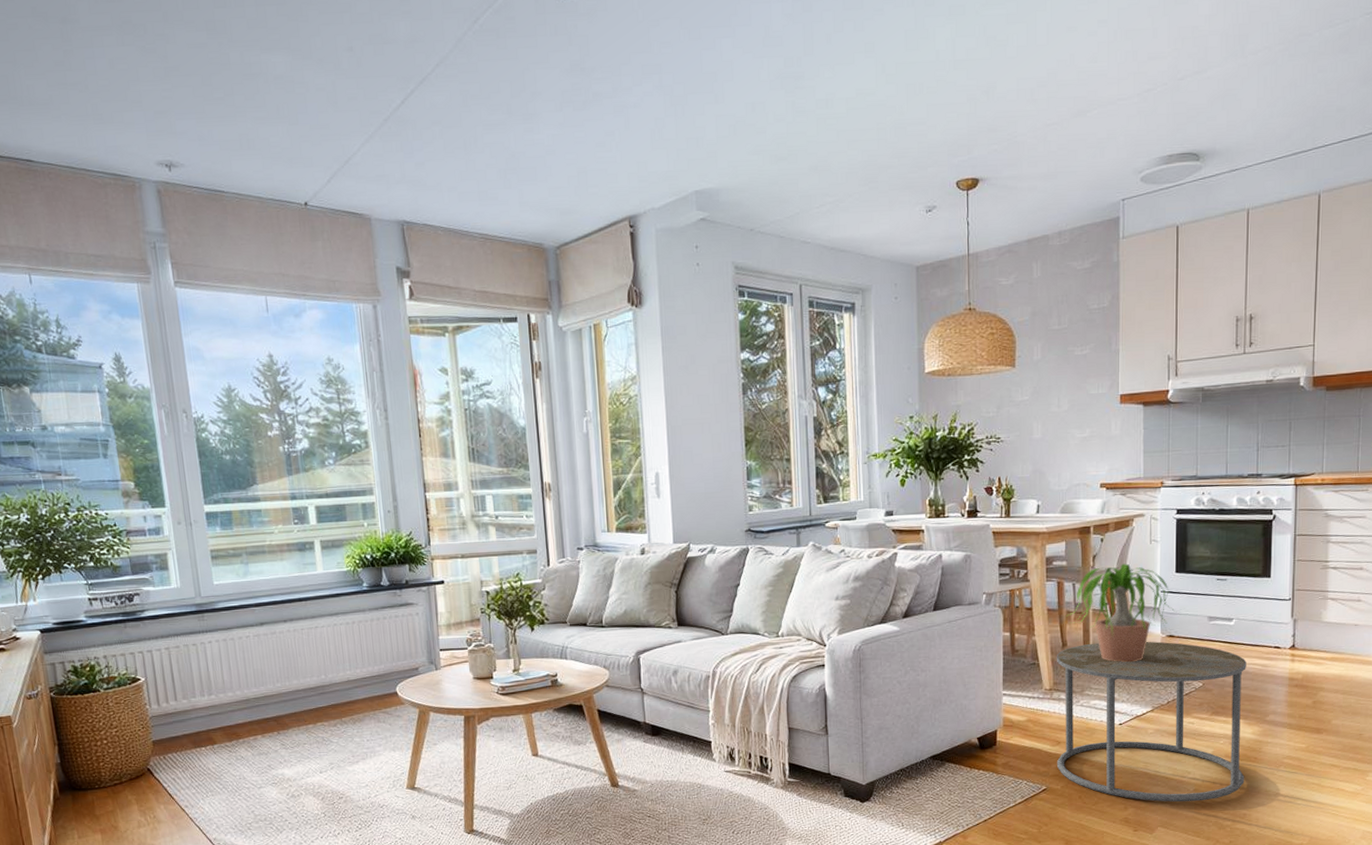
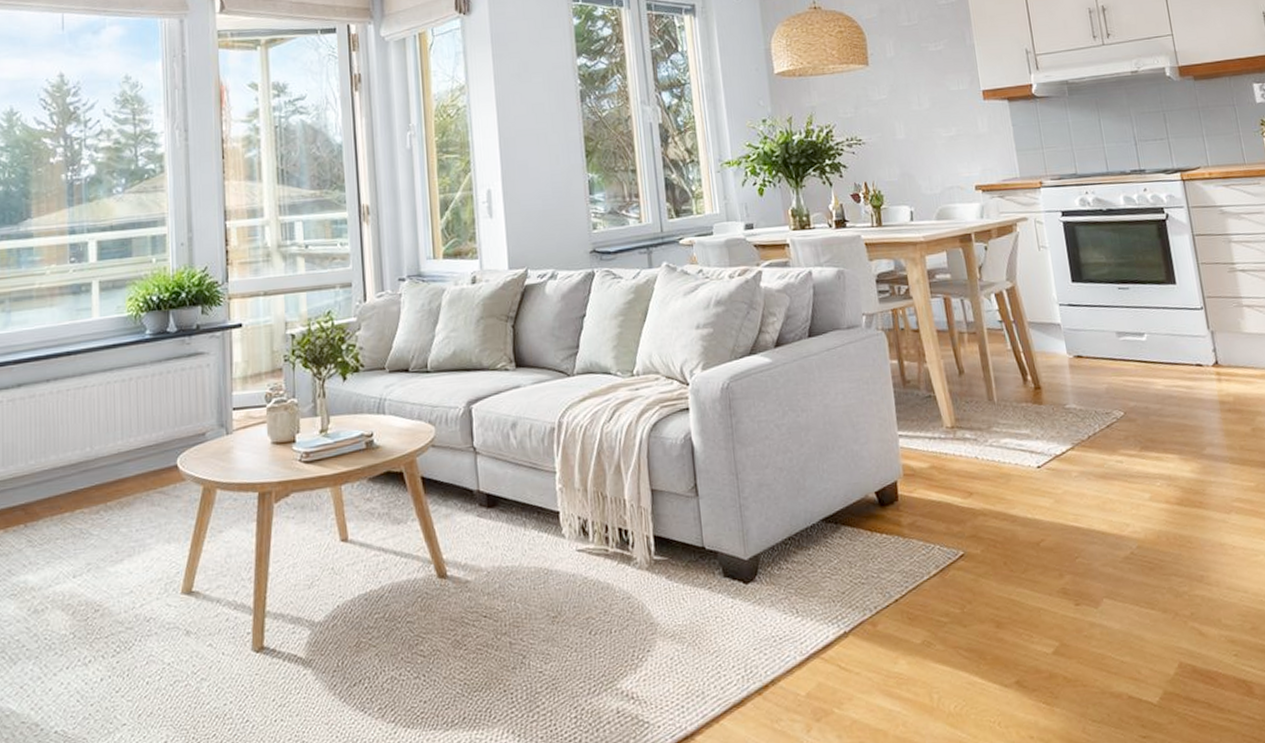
side table: present [1056,641,1247,802] -> none [953,363,1194,565]
potted plant: present [1066,563,1177,662] -> none [959,274,1081,390]

